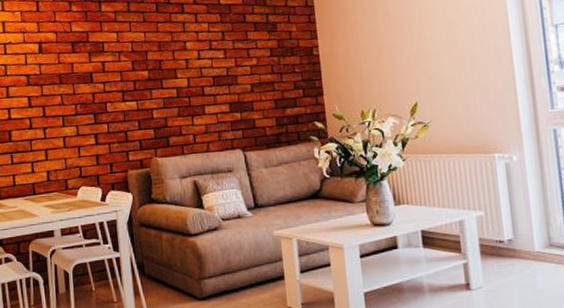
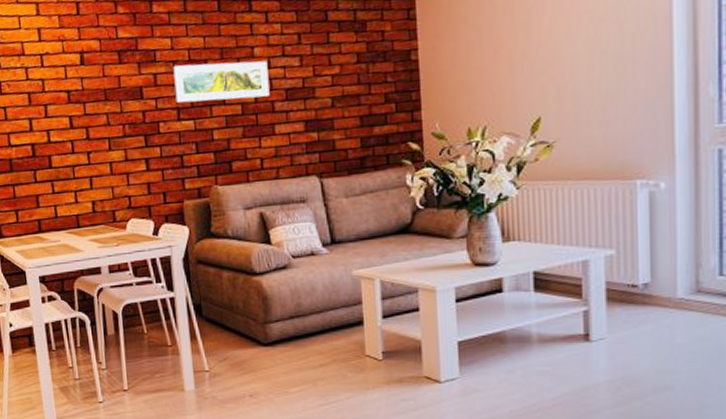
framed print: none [118,53,200,87] -> present [173,60,270,104]

